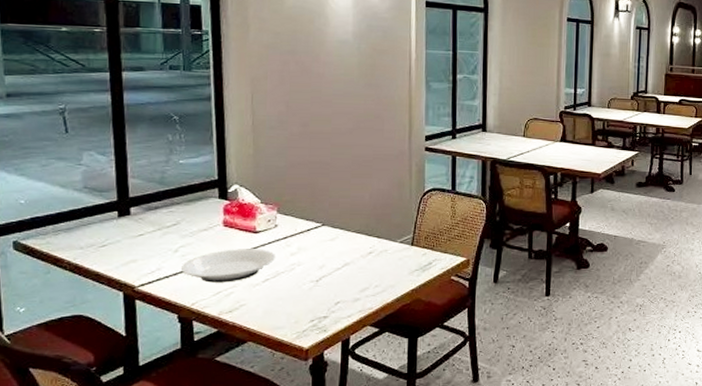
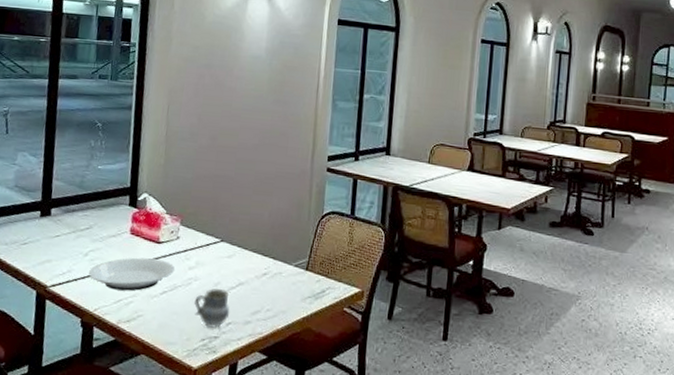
cup: none [300,271,338,310] -> present [194,288,230,329]

